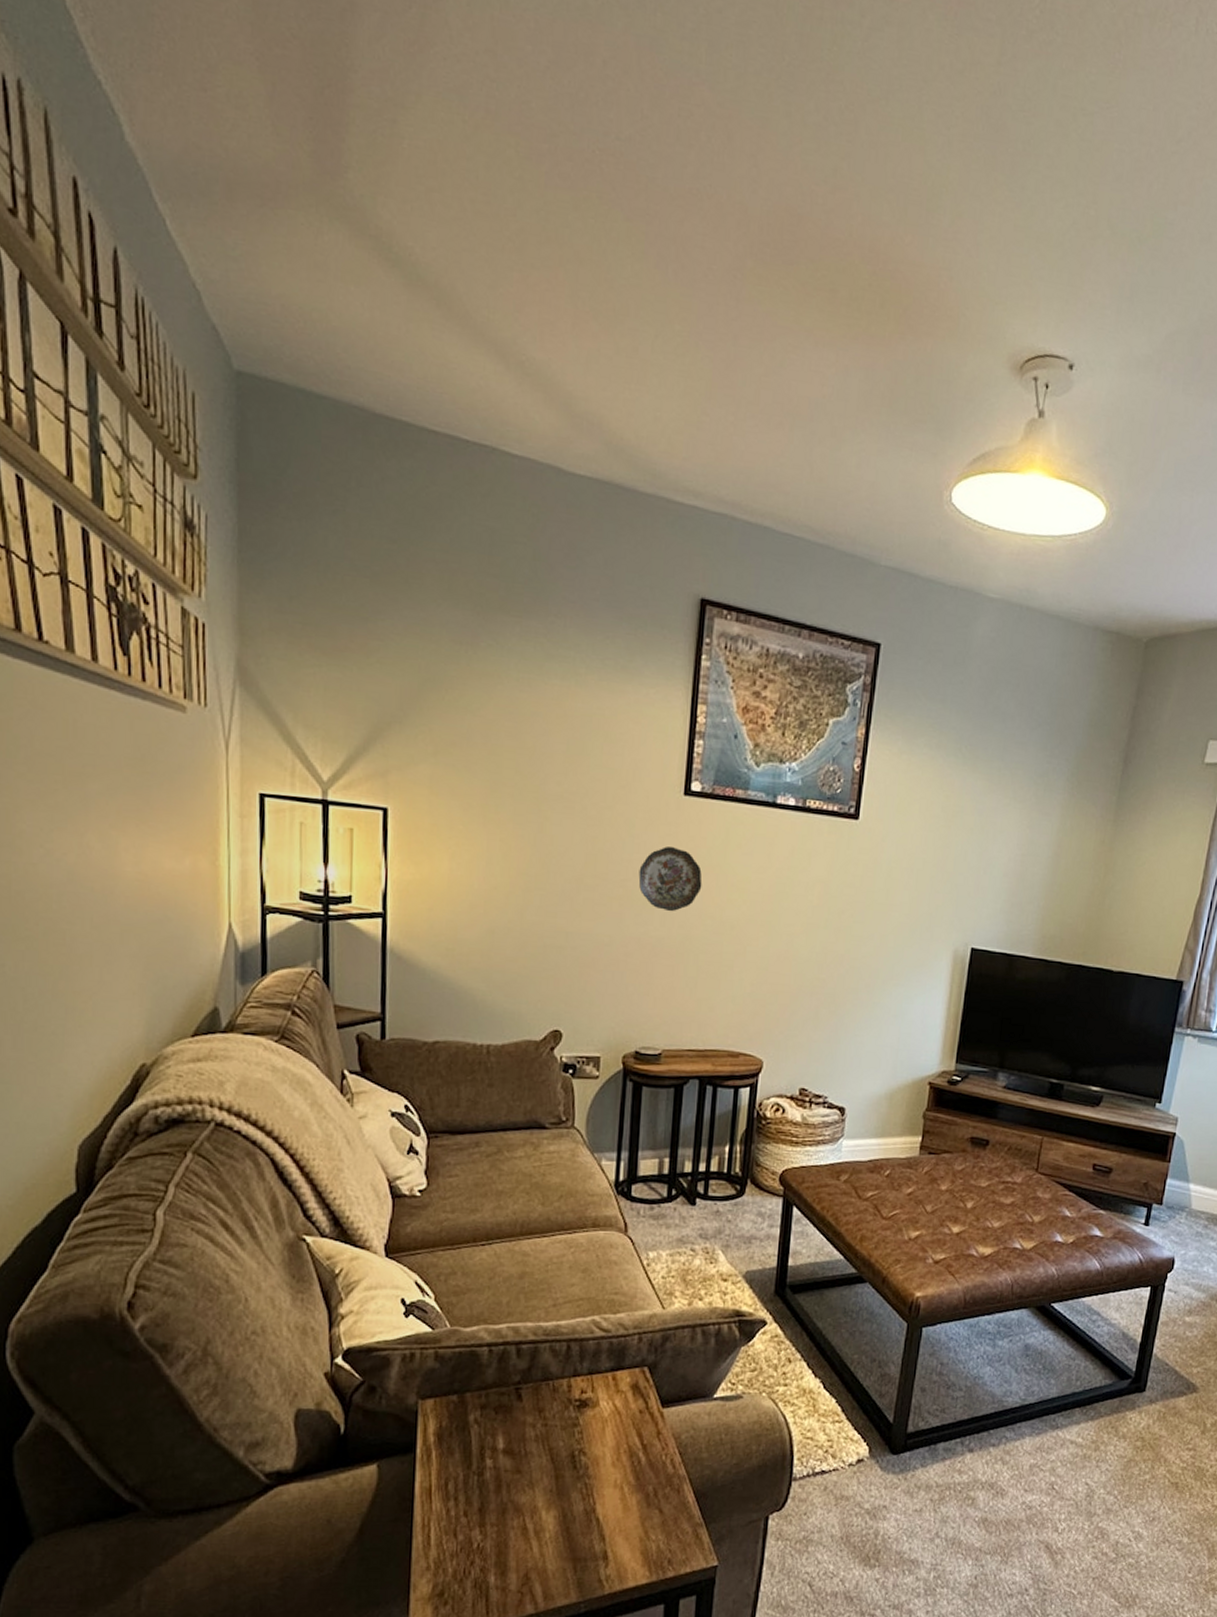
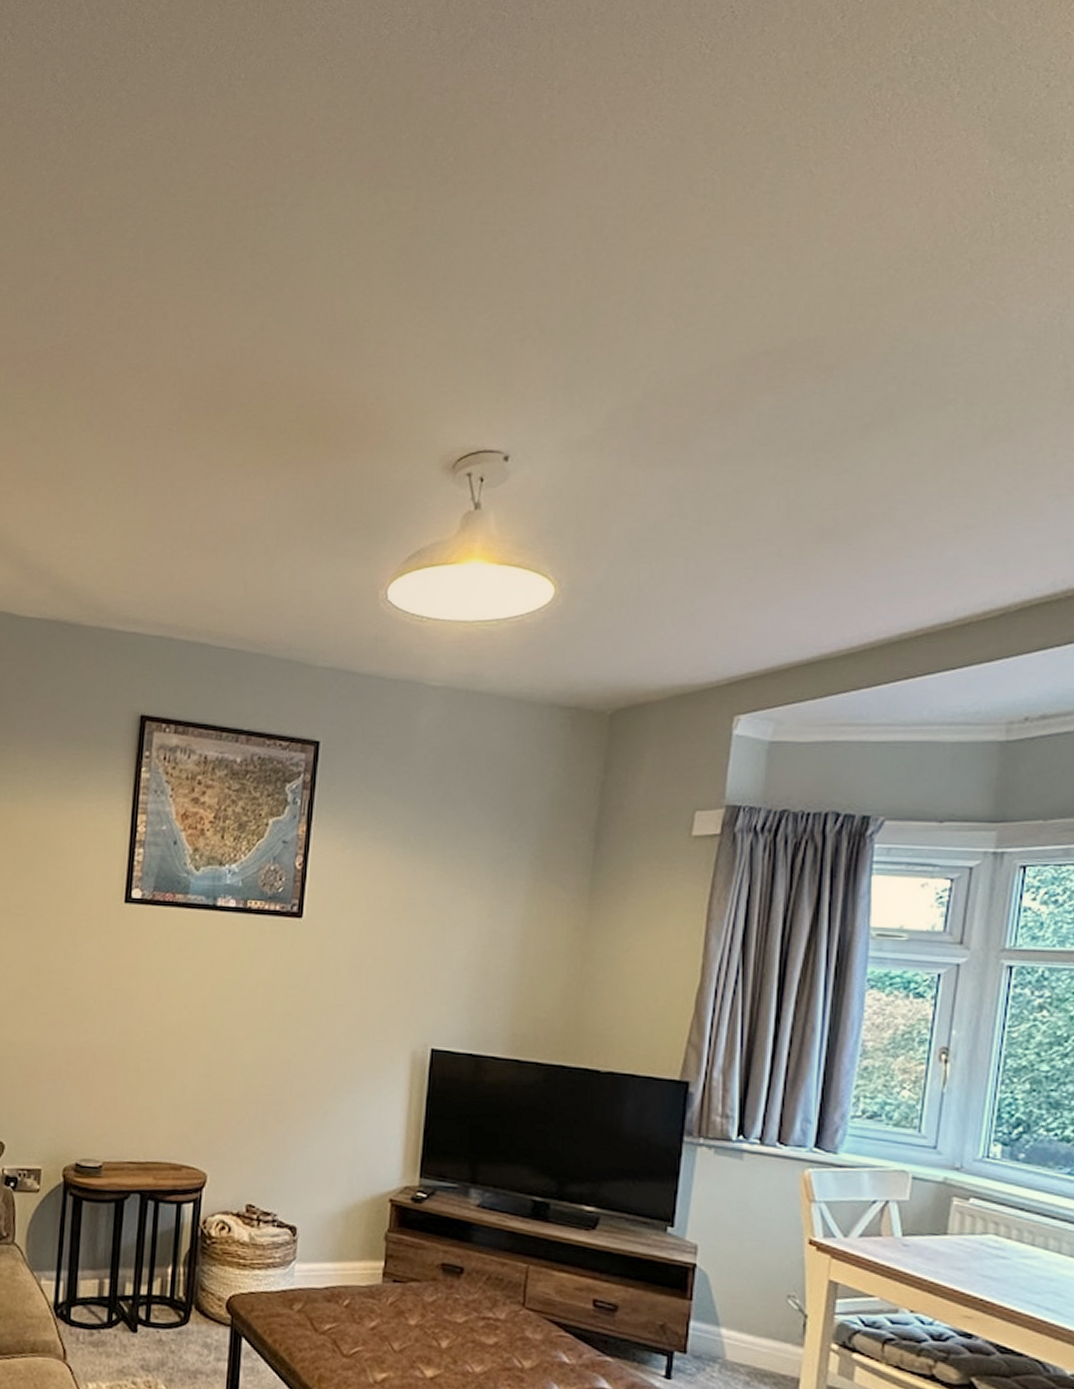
decorative plate: present [638,846,703,912] -> none [80,954,143,1019]

